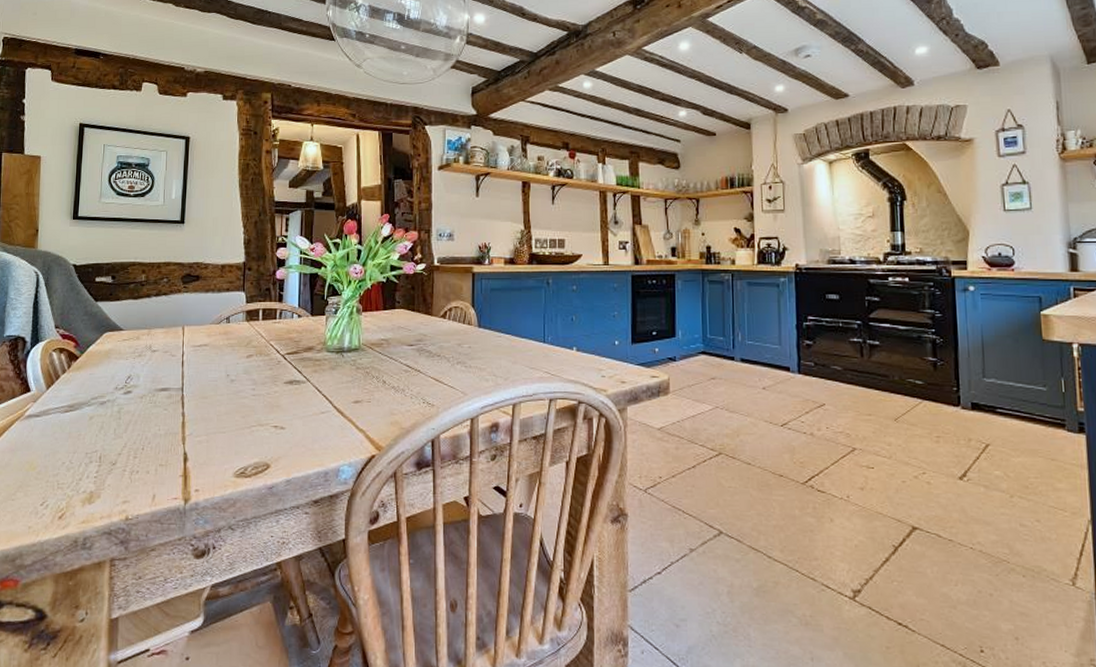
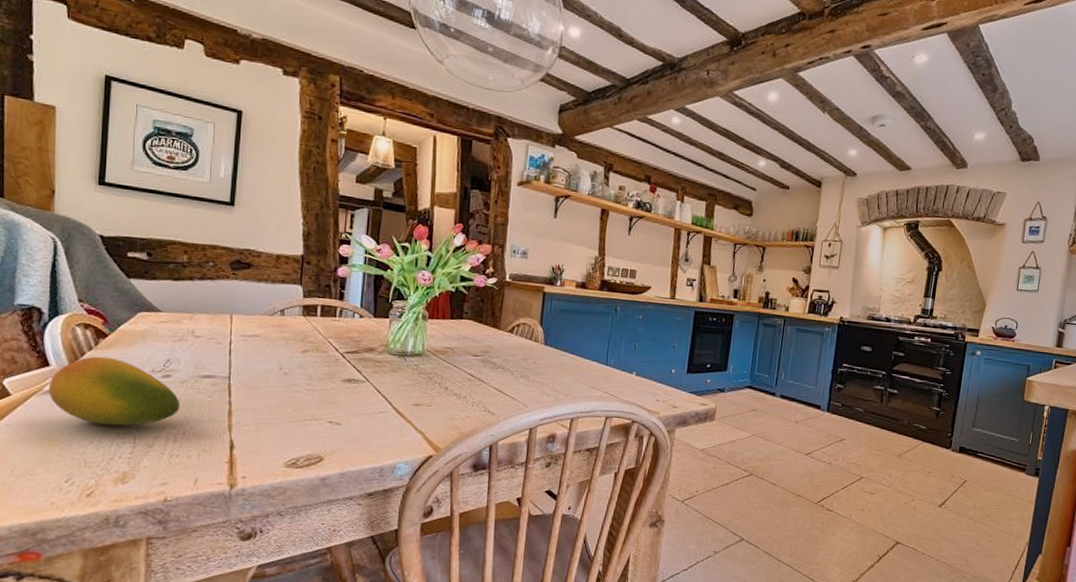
fruit: none [29,378,140,445] -> present [49,356,180,426]

